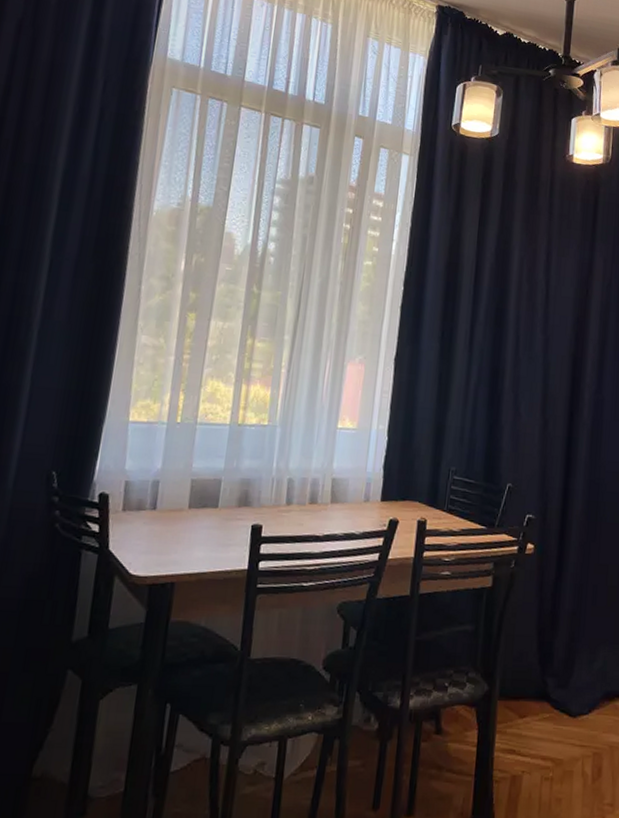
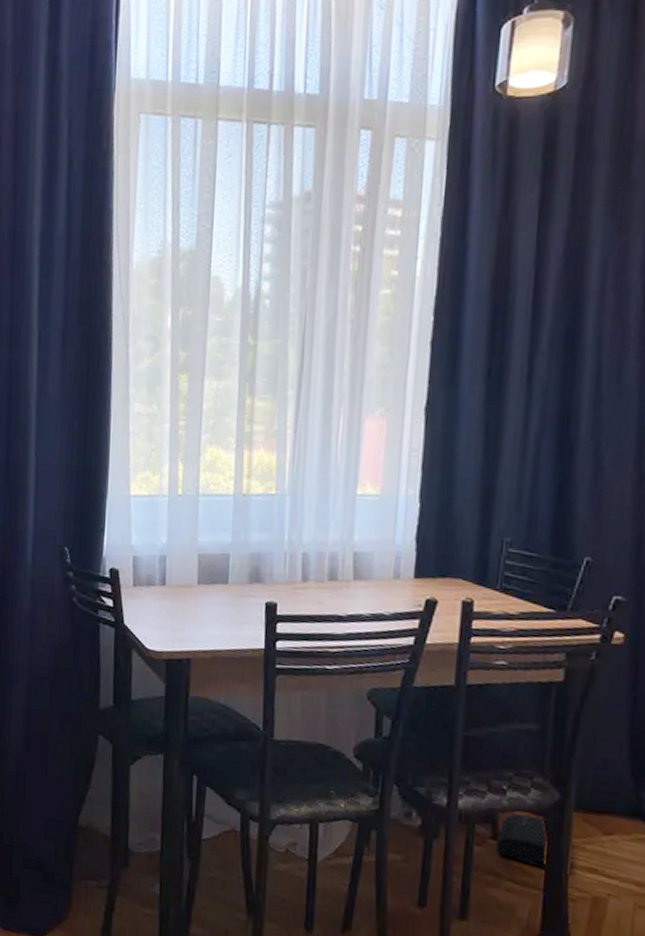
bag: none [438,708,479,754] -> present [495,813,549,867]

